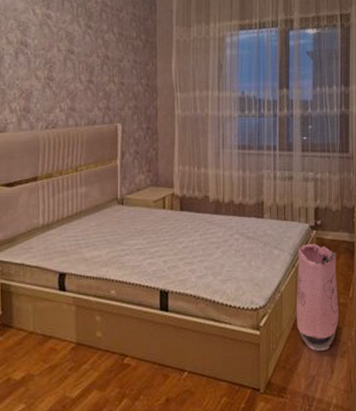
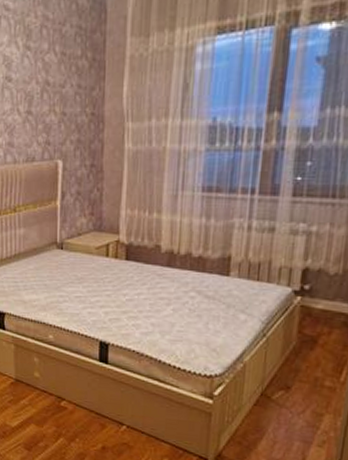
bag: present [296,243,339,352] -> none [261,311,328,436]

